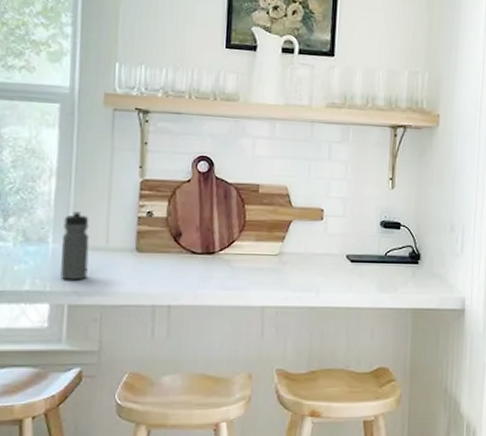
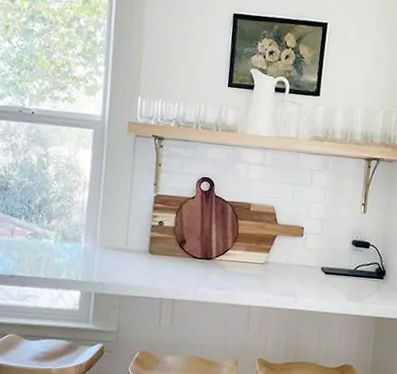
water bottle: present [59,211,90,280] -> none [89,218,113,274]

